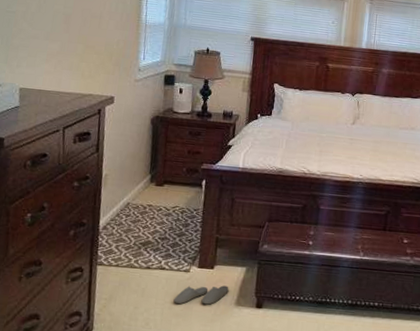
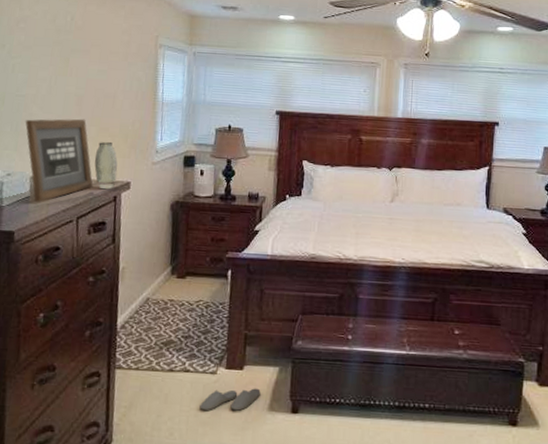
picture frame: none [15,34,79,112] -> present [25,118,93,202]
vase: none [80,58,103,103] -> present [94,141,118,190]

